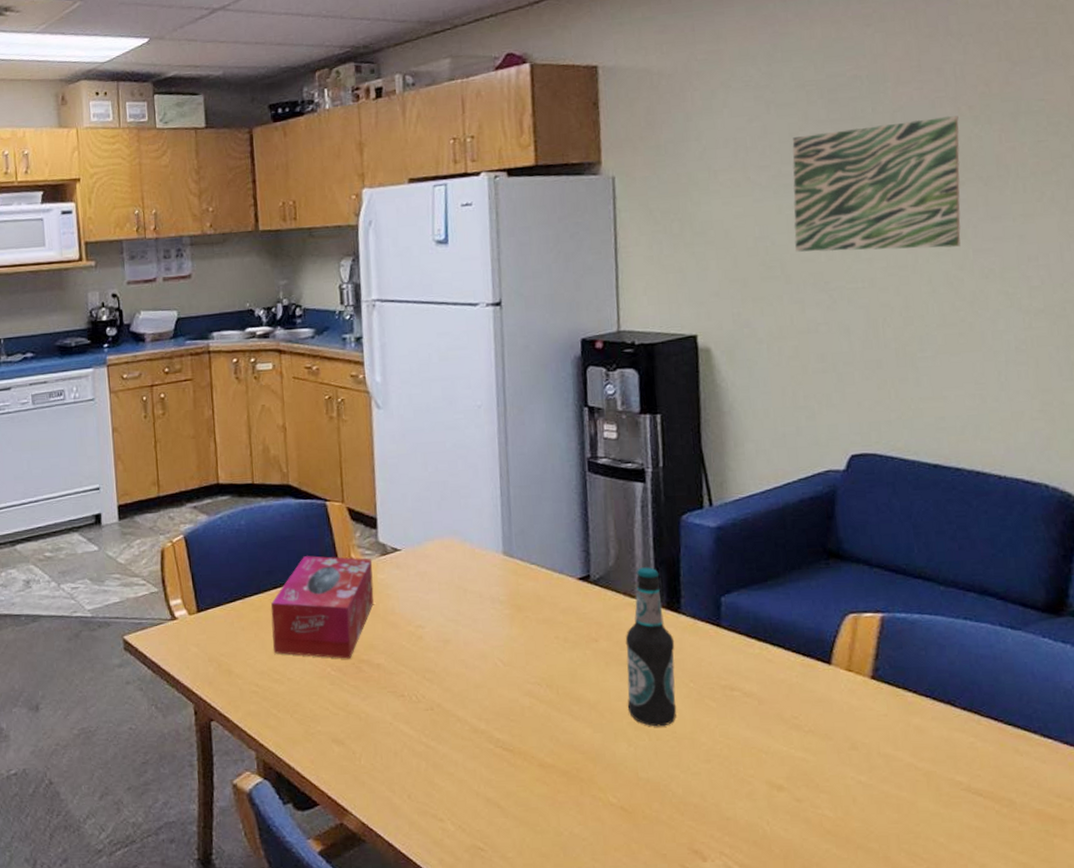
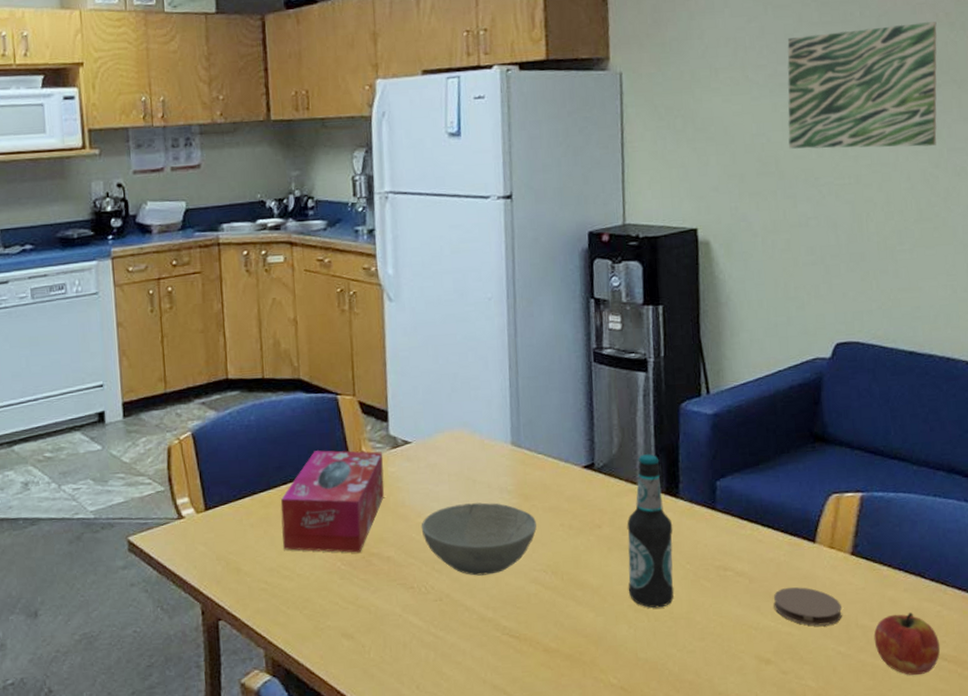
bowl: none [411,612,531,686] -> present [421,502,537,576]
coaster: none [785,711,862,753] -> present [773,587,842,626]
apple: none [898,742,975,810] -> present [874,612,941,675]

